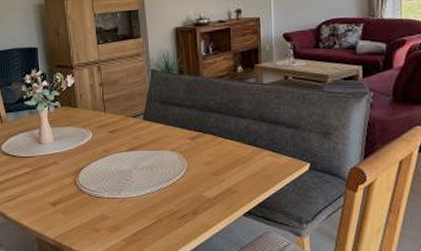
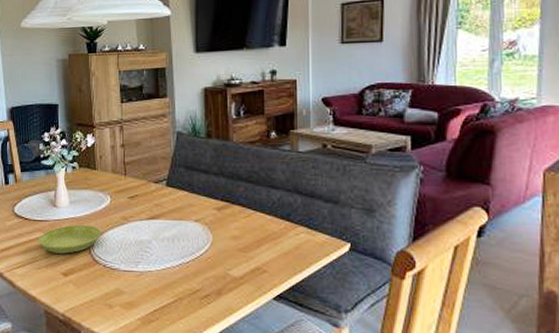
saucer: none [25,159,85,186] -> present [37,225,101,254]

